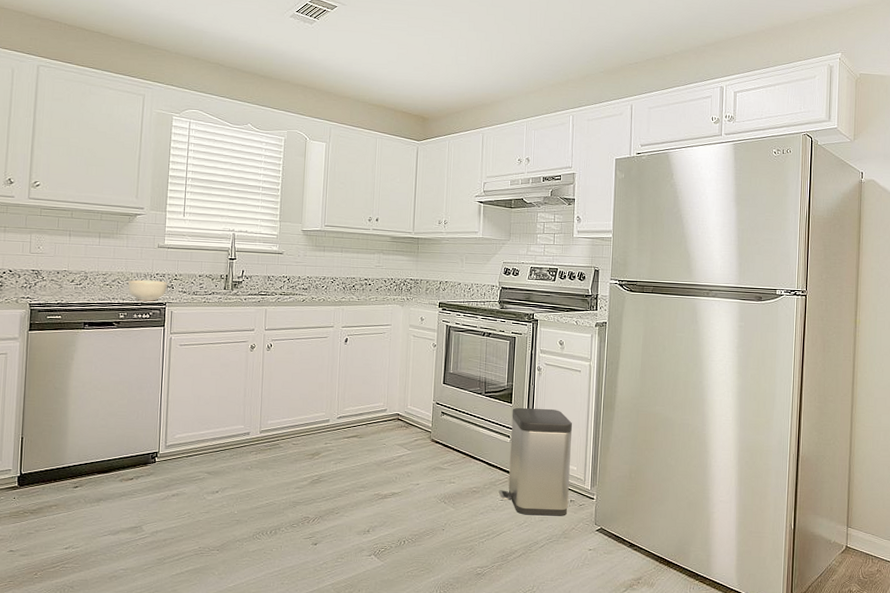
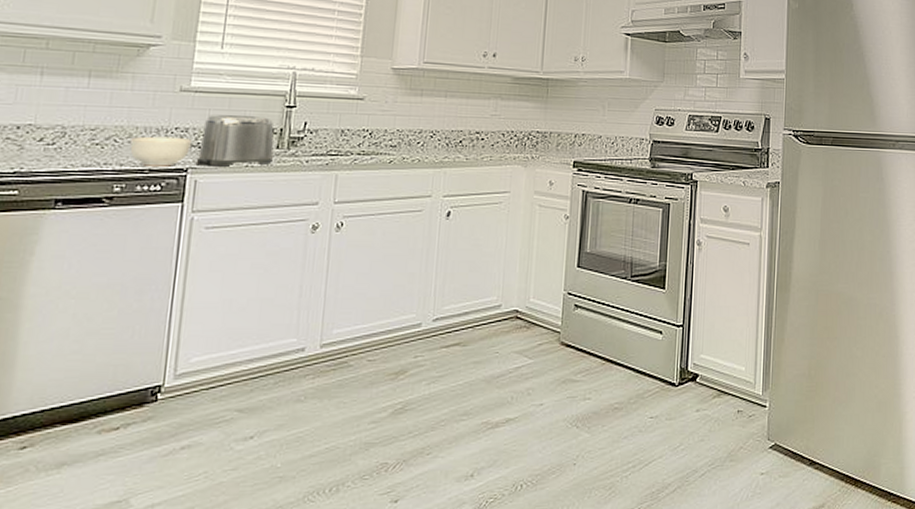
toaster: none [170,264,222,302] -> present [193,114,274,167]
pedal bin: present [498,407,573,516] -> none [647,293,740,435]

